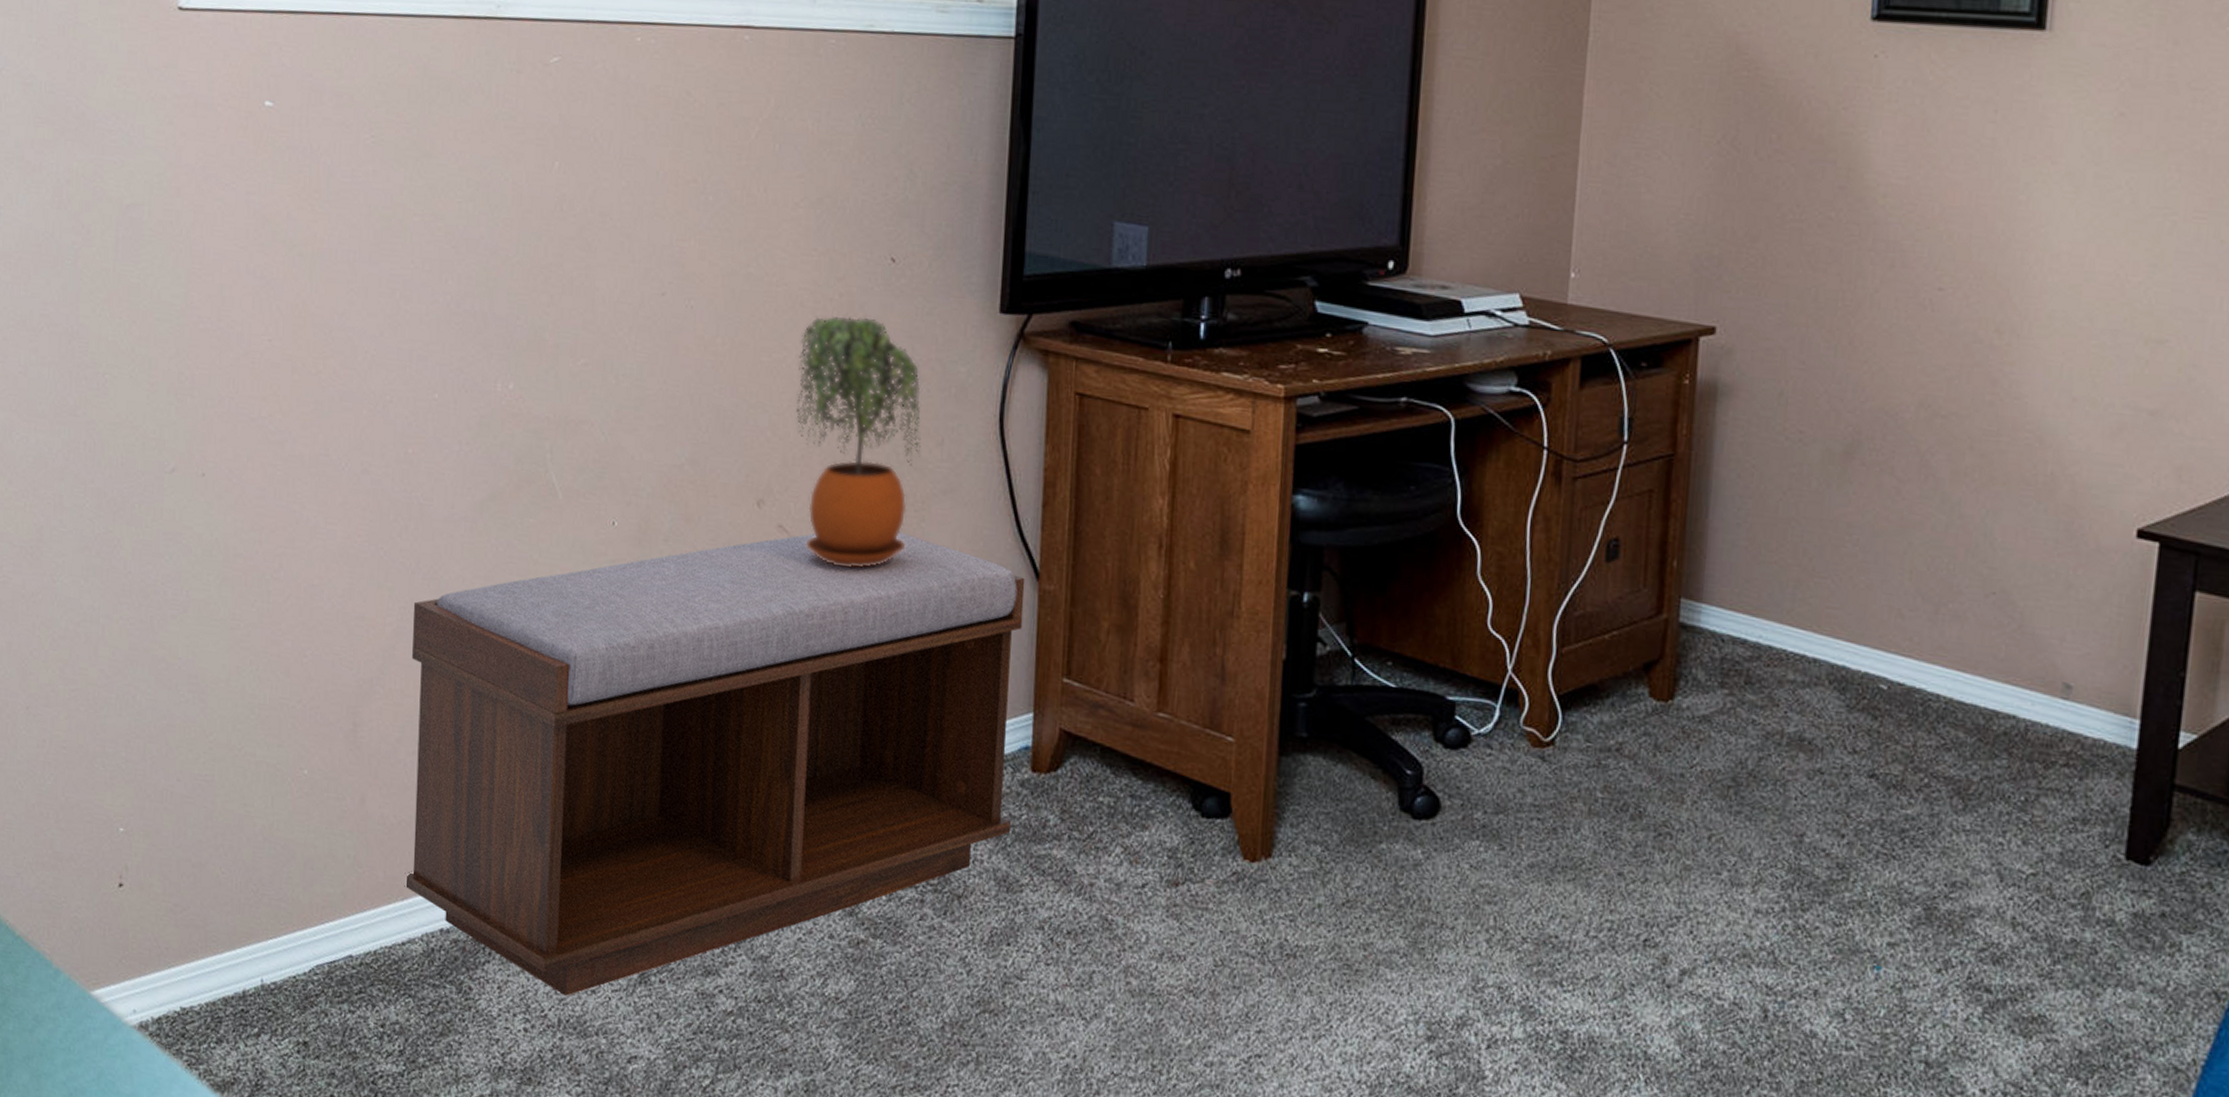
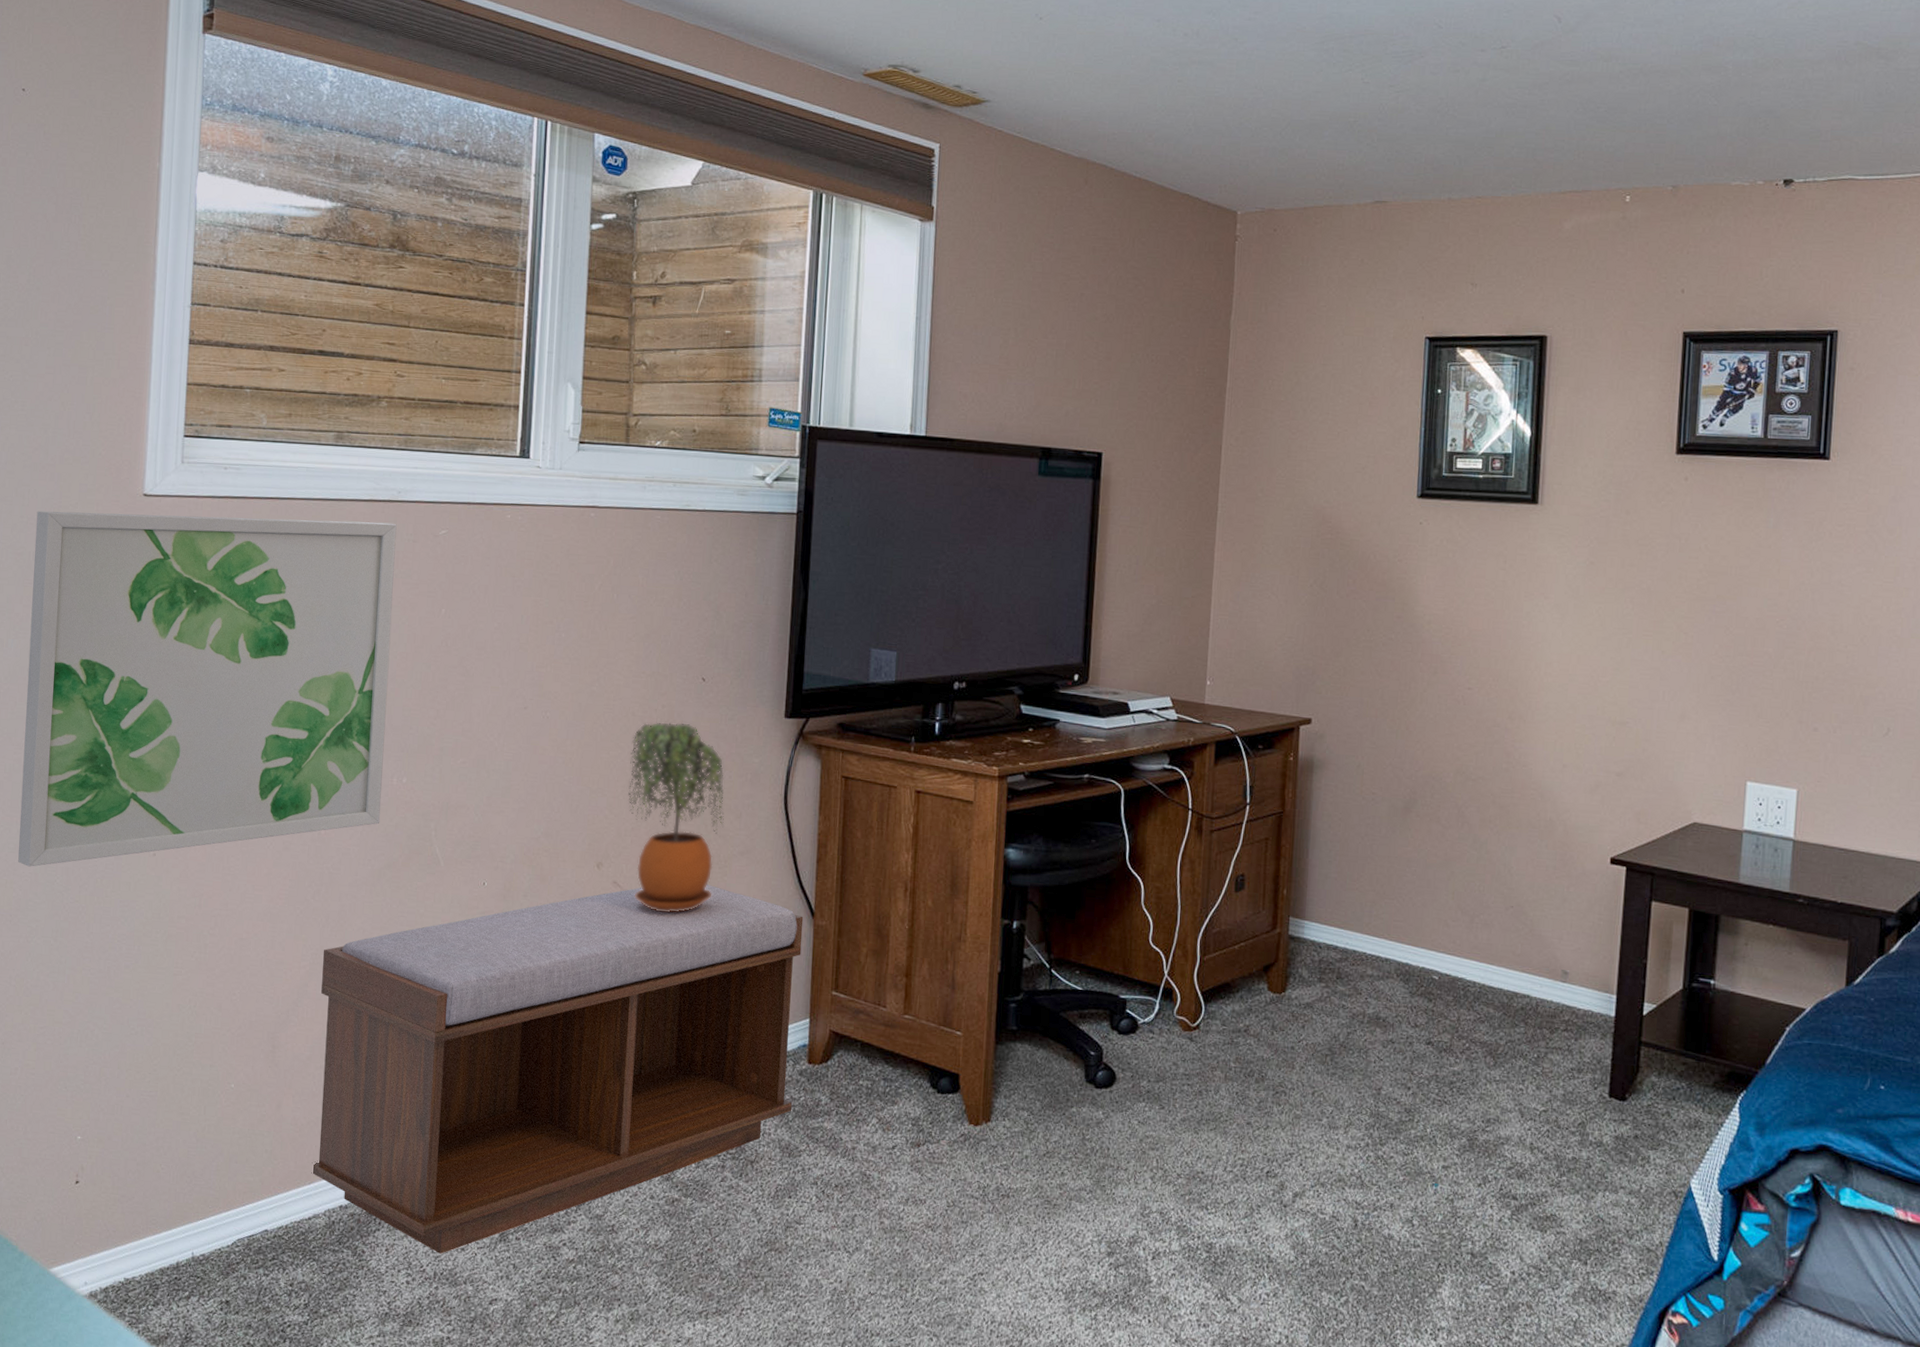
wall art: none [38,28,496,487] -> present [18,511,397,867]

